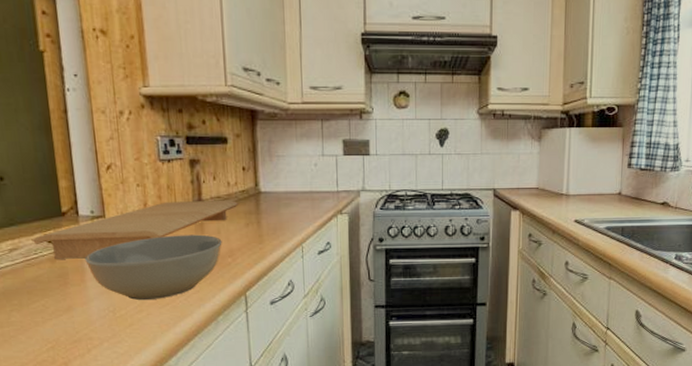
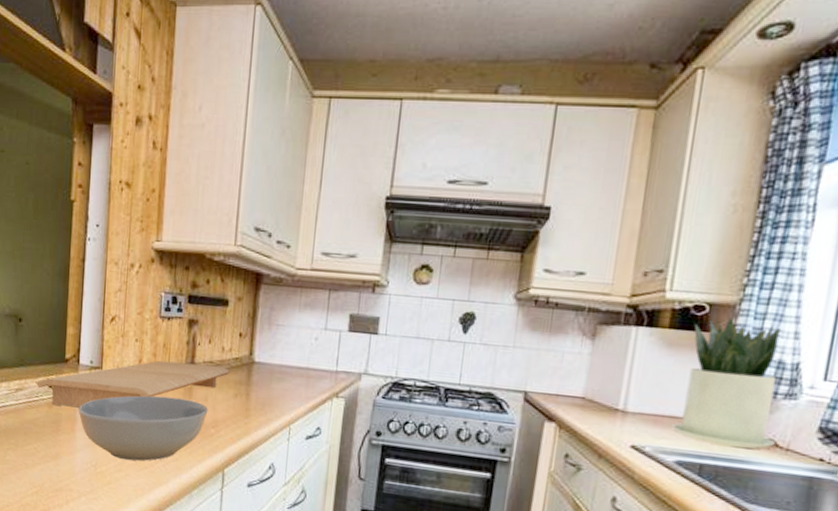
planter: none [601,115,668,211] -> present [672,317,780,450]

